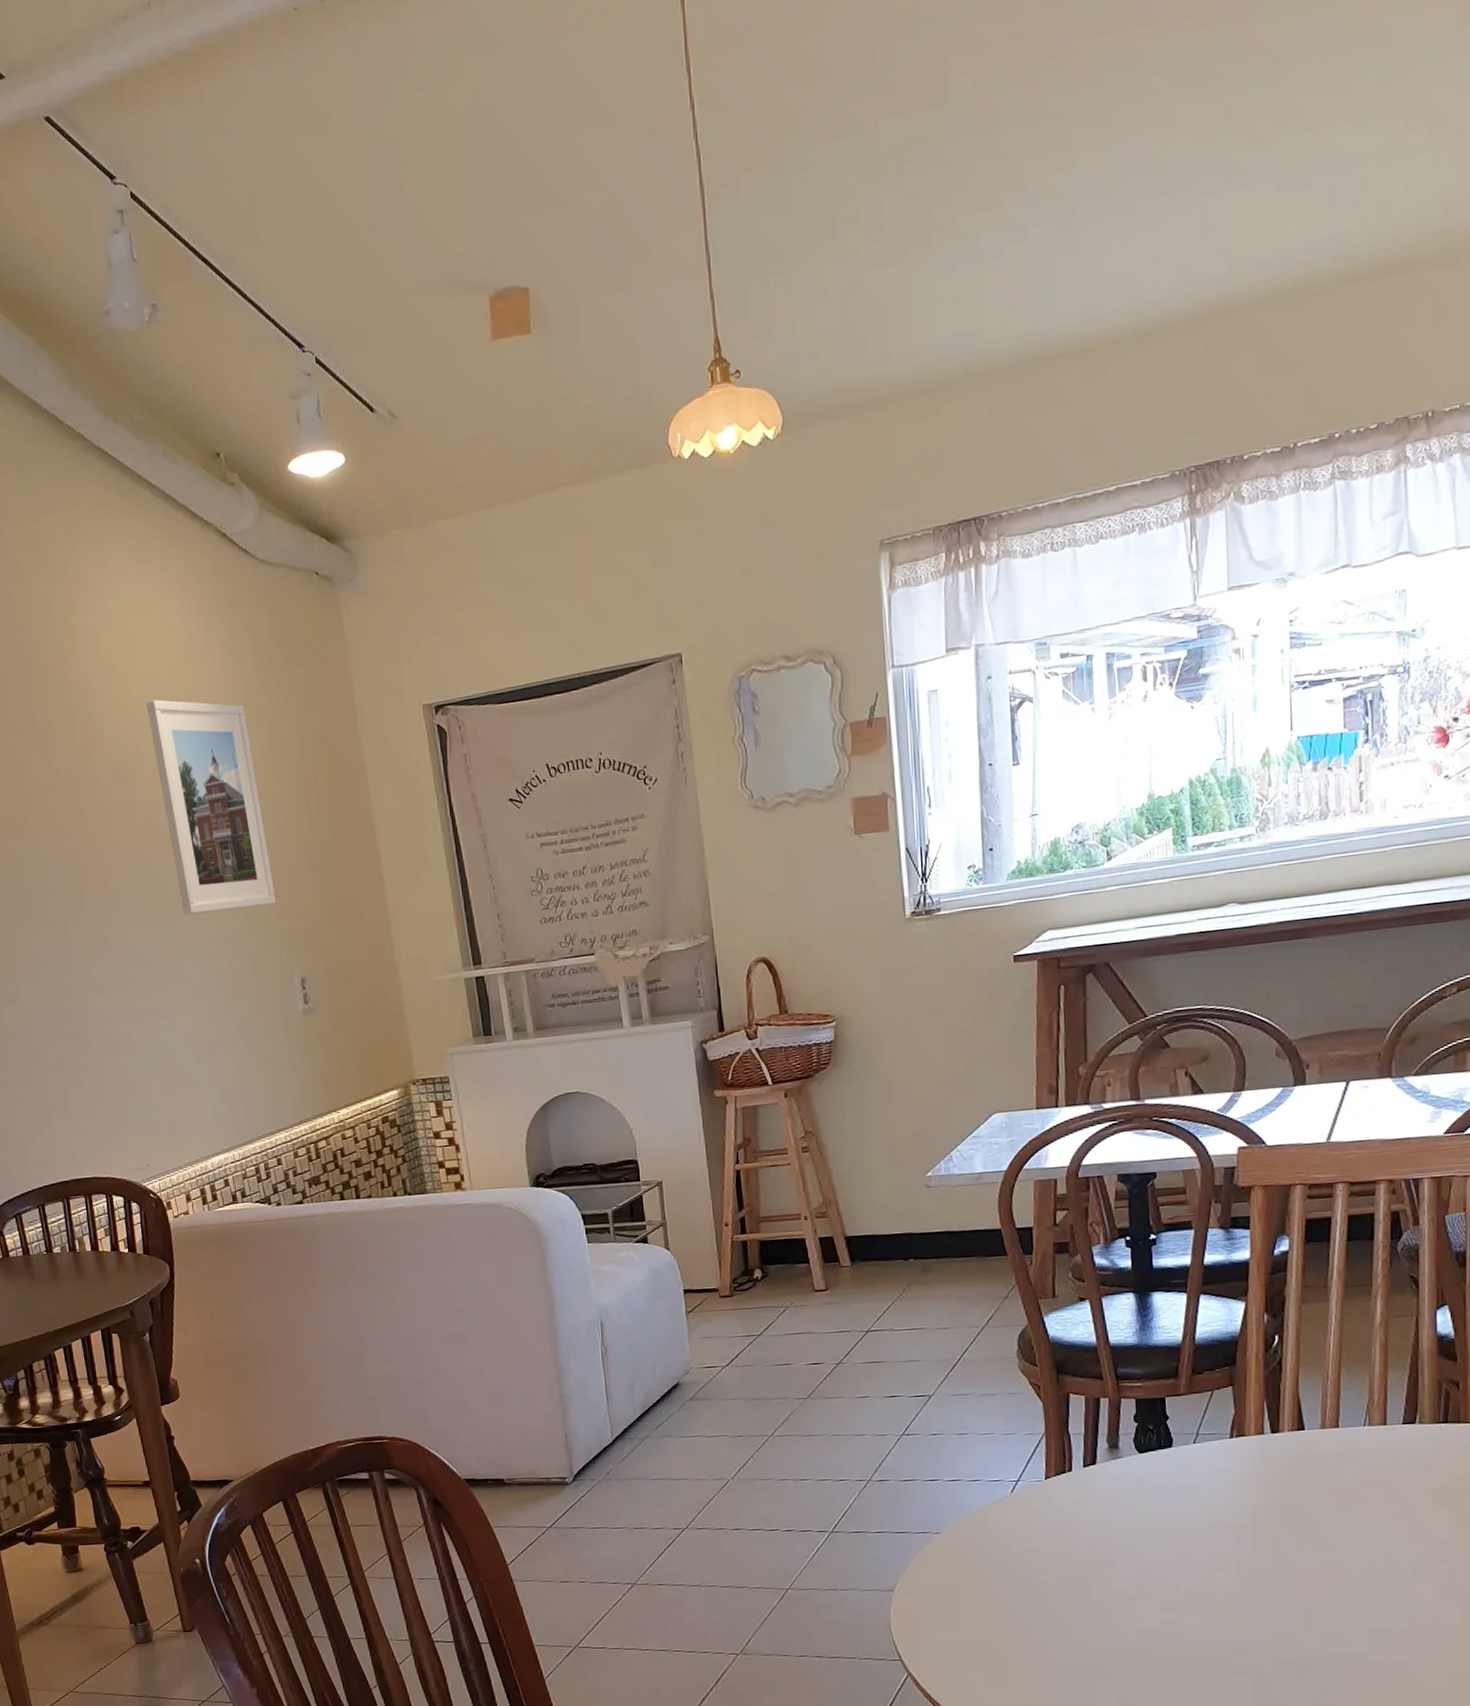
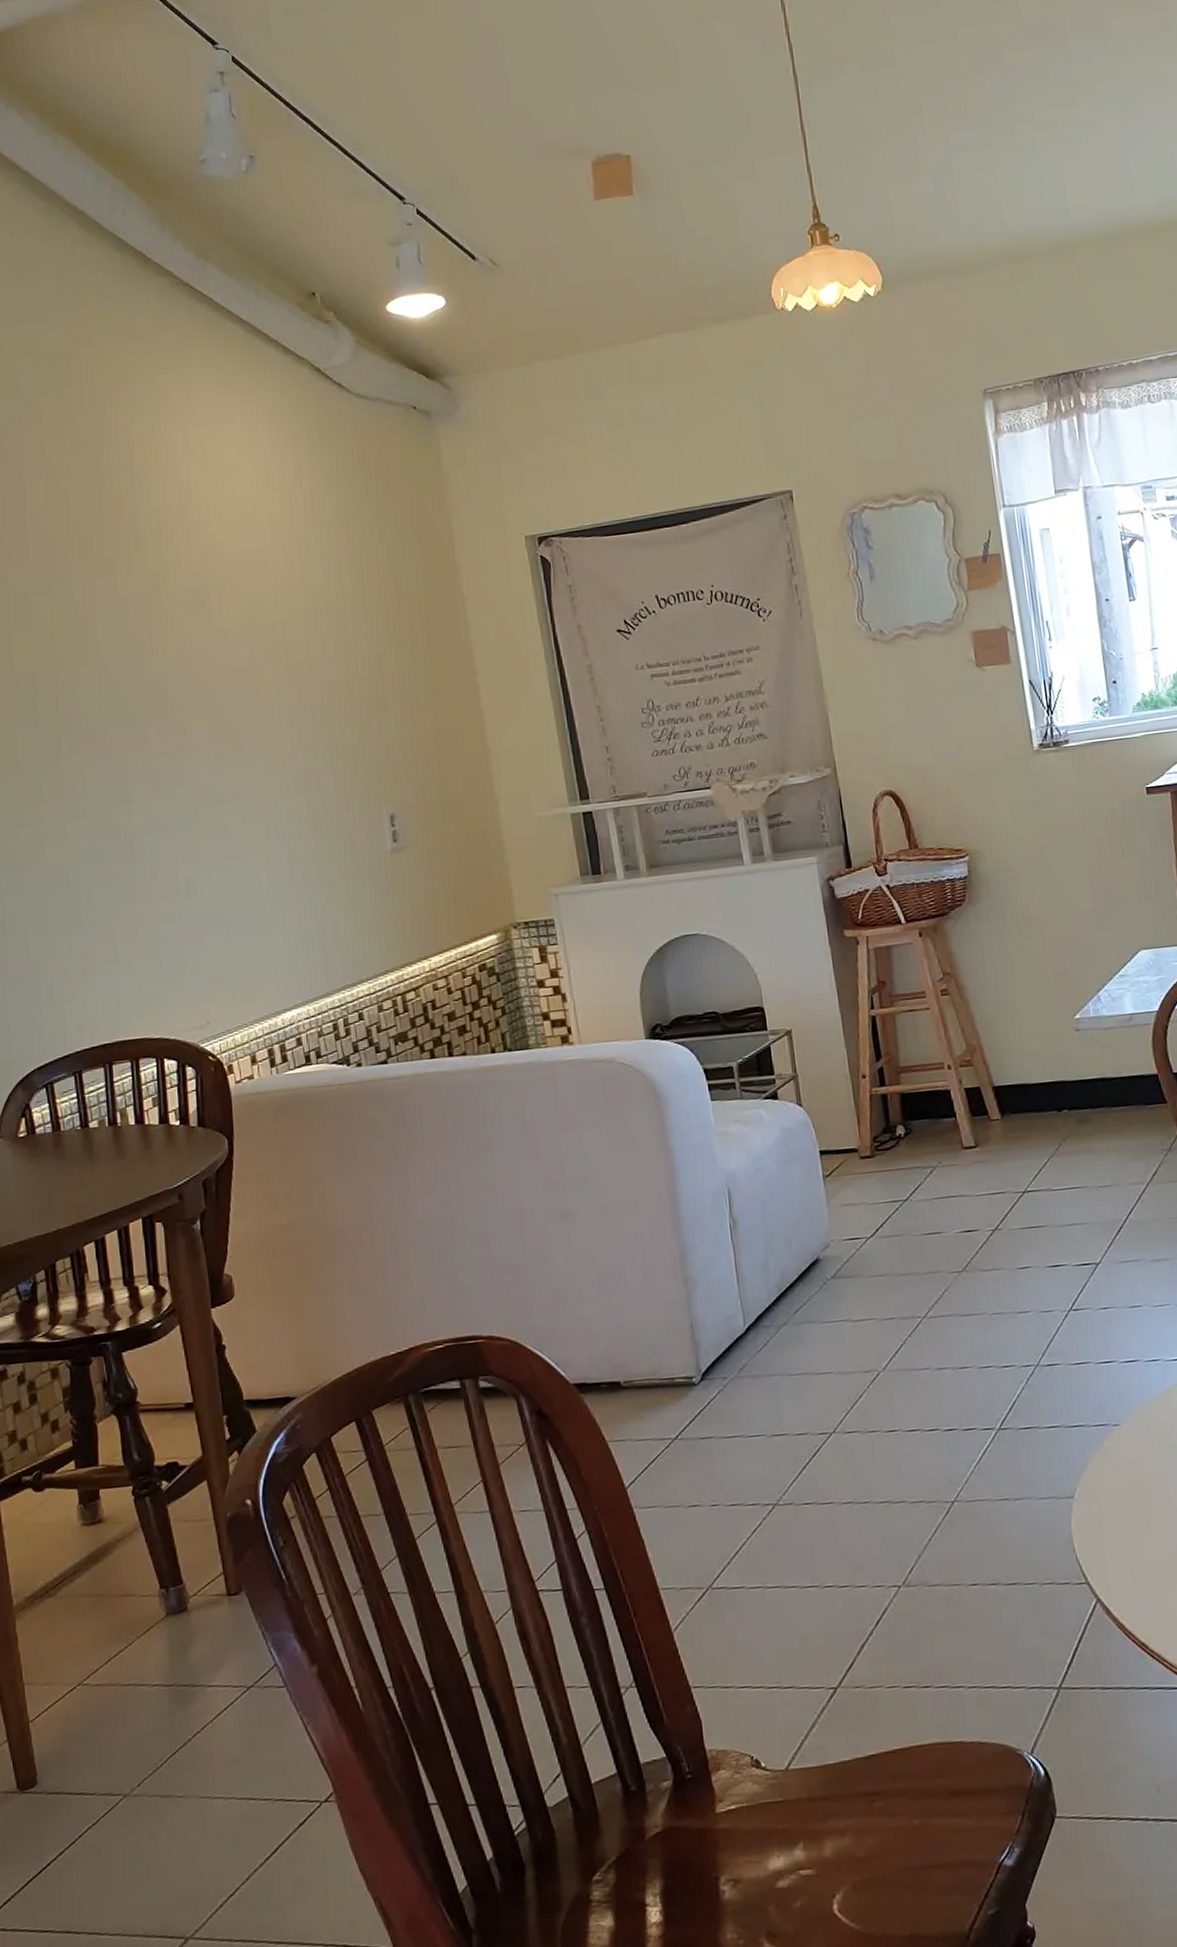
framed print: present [146,699,277,915] -> none [227,527,364,748]

